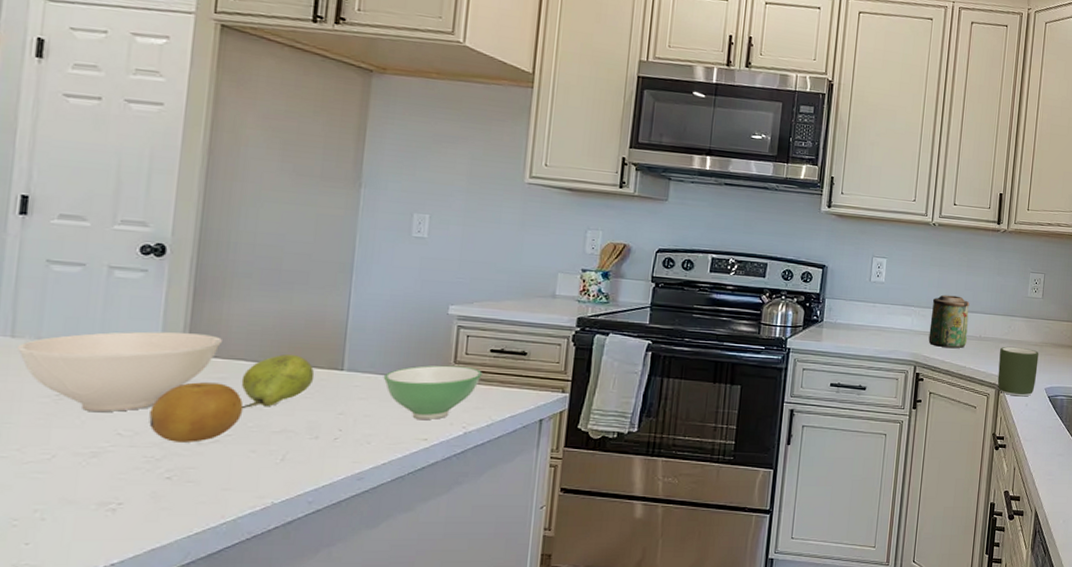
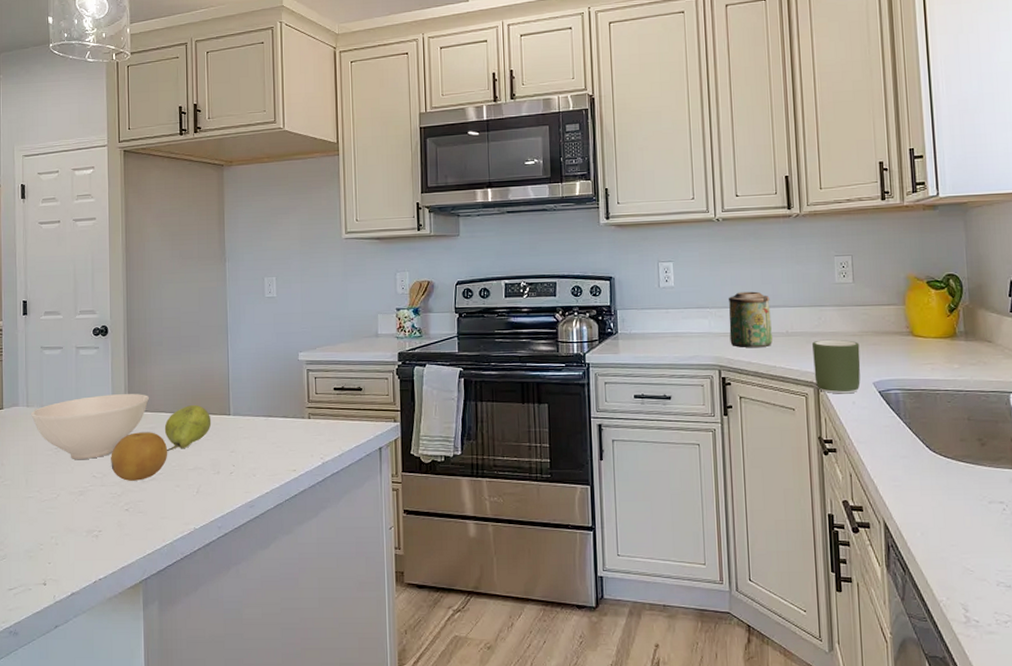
bowl: present [383,365,482,420] -> none [258,404,330,453]

